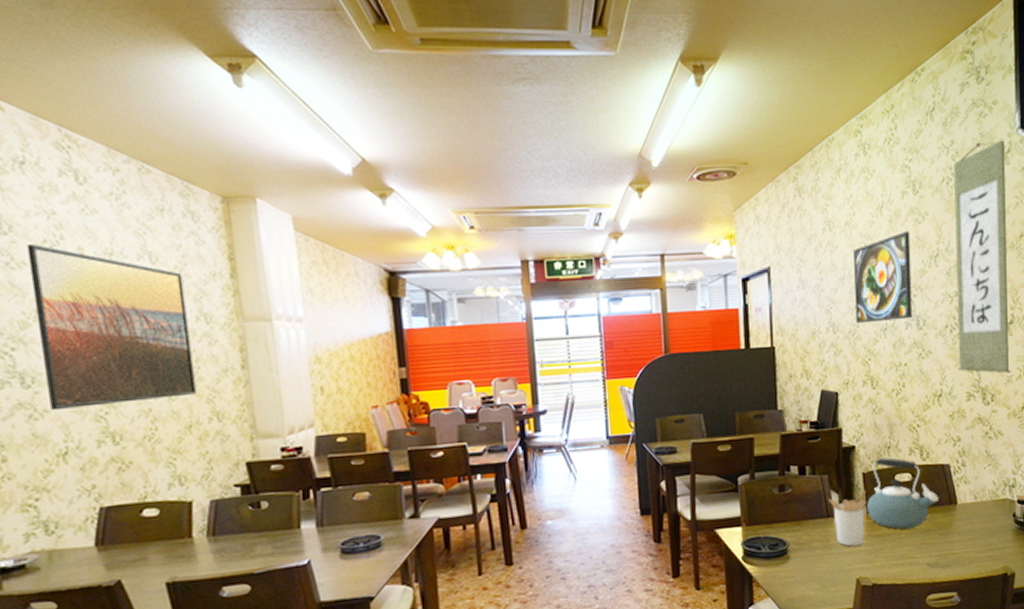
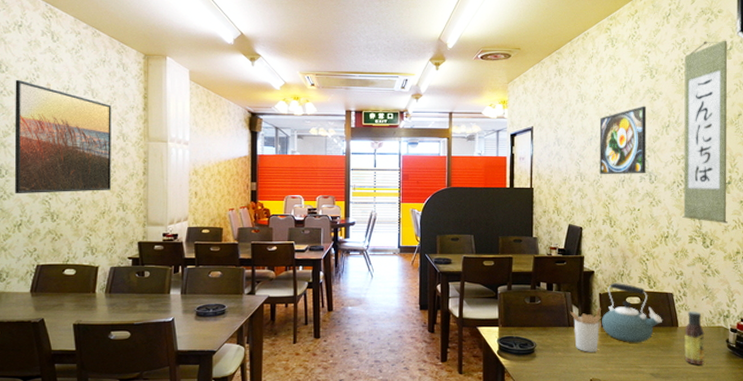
sauce bottle: none [965,483,990,548] -> present [684,310,706,365]

